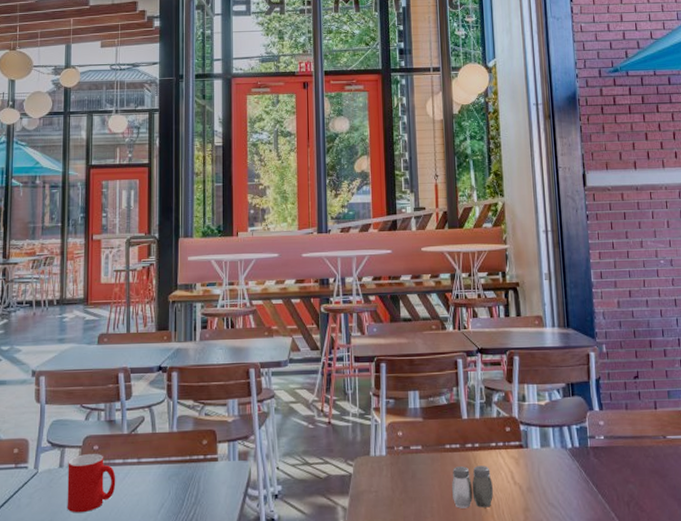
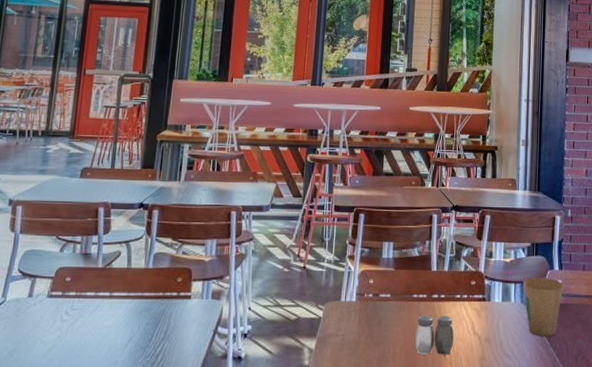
cup: present [67,454,116,513] -> none [32,285,86,343]
paper cup: none [562,420,607,483] -> present [523,277,564,337]

